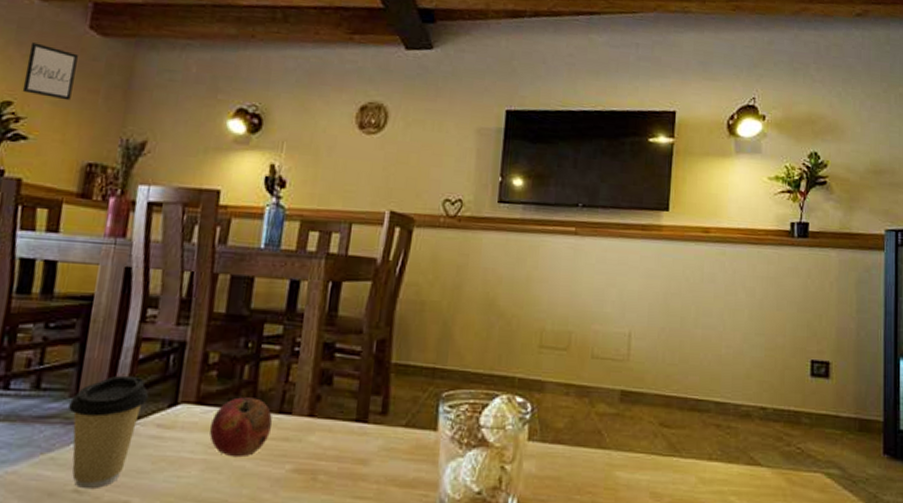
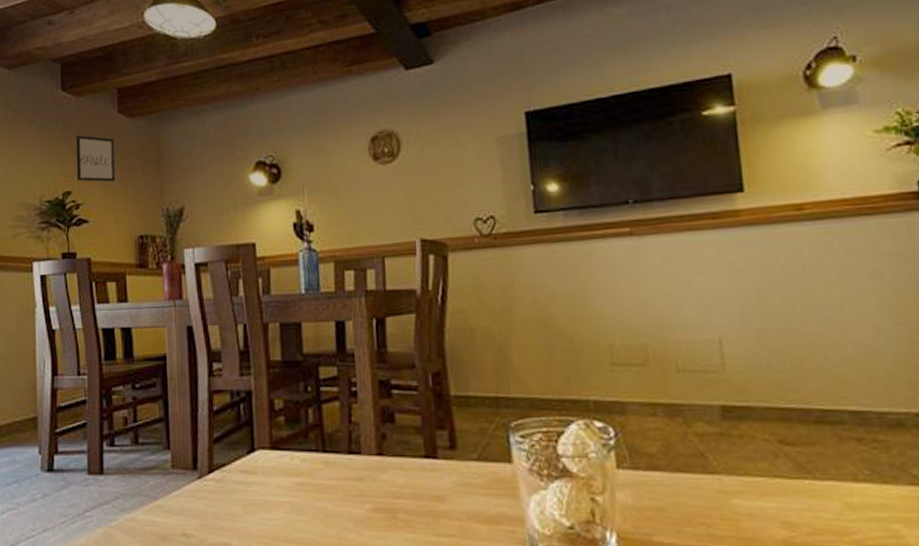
coffee cup: present [67,375,149,490] -> none [163,426,229,533]
fruit: present [209,397,272,458] -> none [287,440,344,499]

